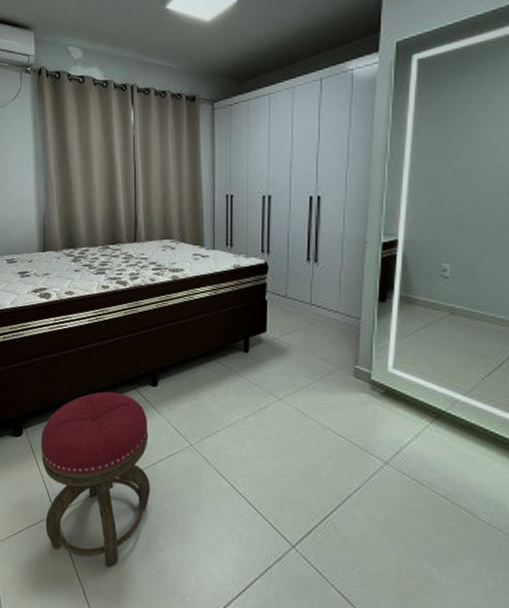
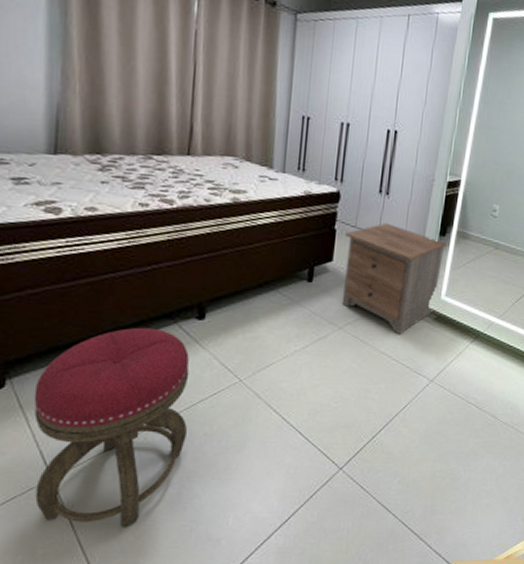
nightstand: none [276,291,389,408] -> present [341,222,447,334]

